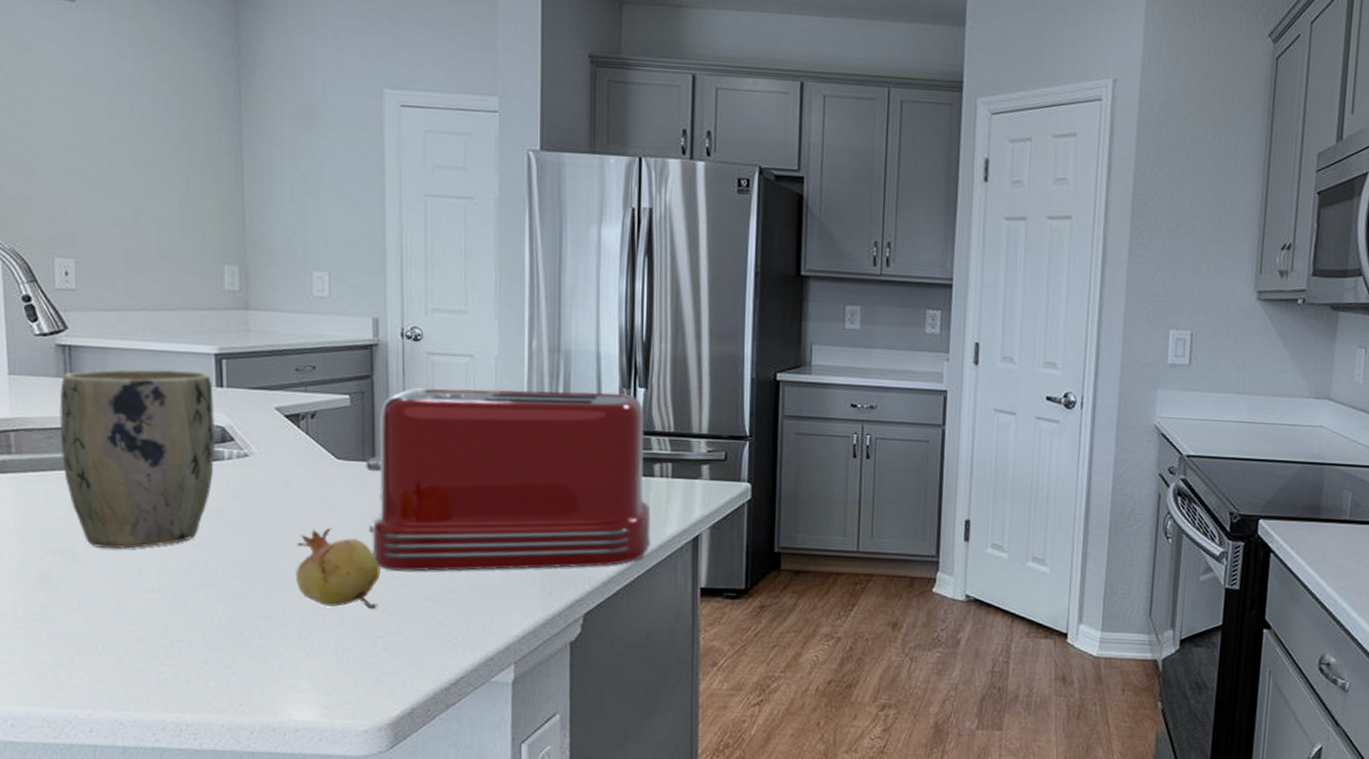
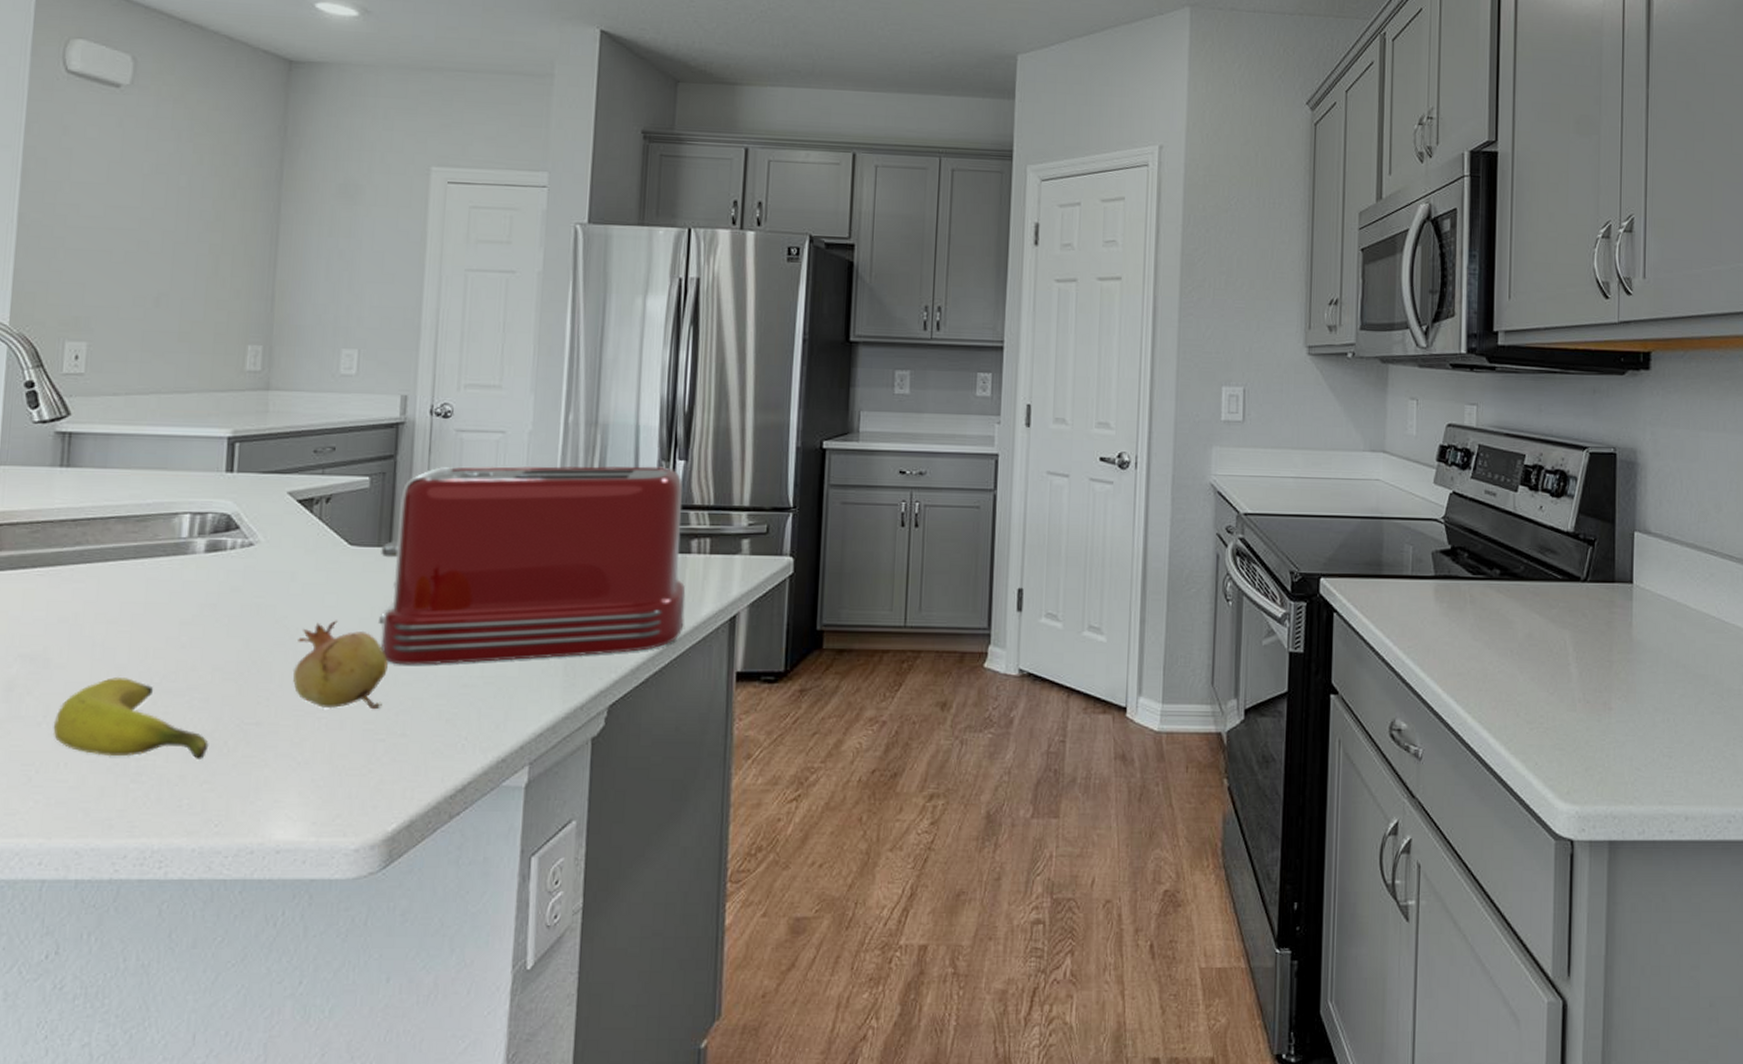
plant pot: present [59,368,215,549] -> none [46,454,222,652]
banana: none [87,572,227,647] -> present [53,678,209,759]

